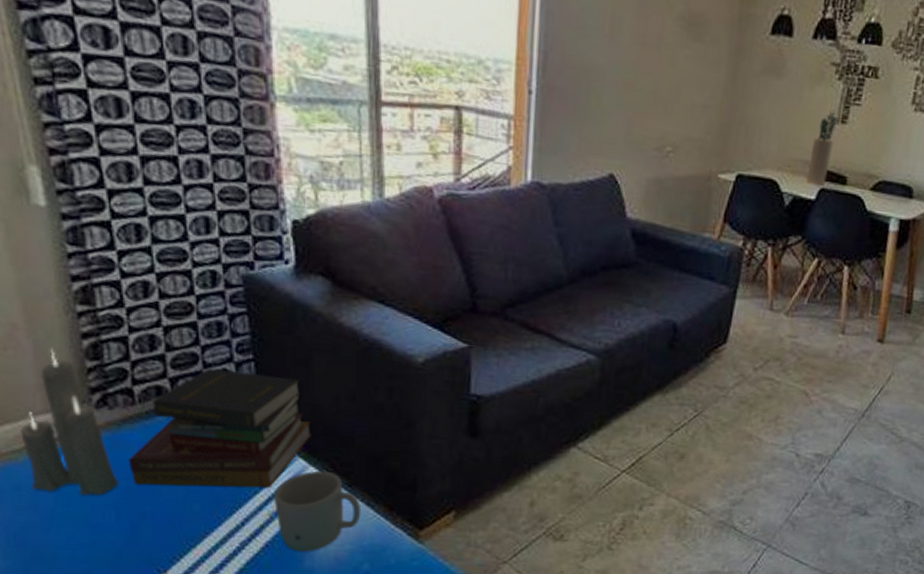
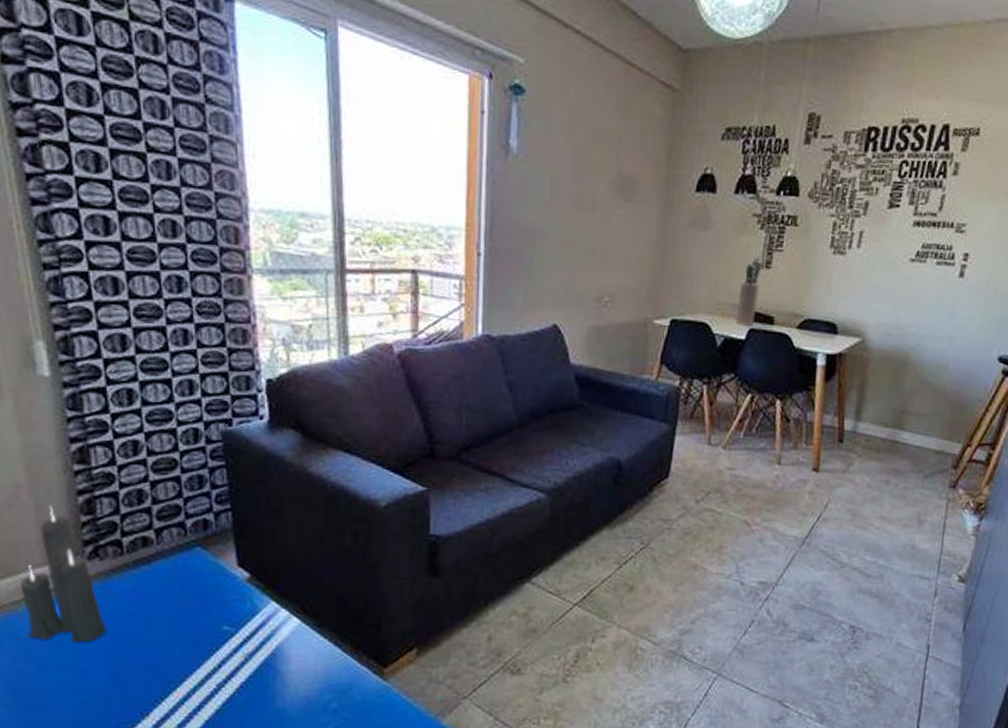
books: present [128,368,312,488] -> none [116,519,284,631]
mug: present [273,470,362,552] -> none [247,612,330,692]

